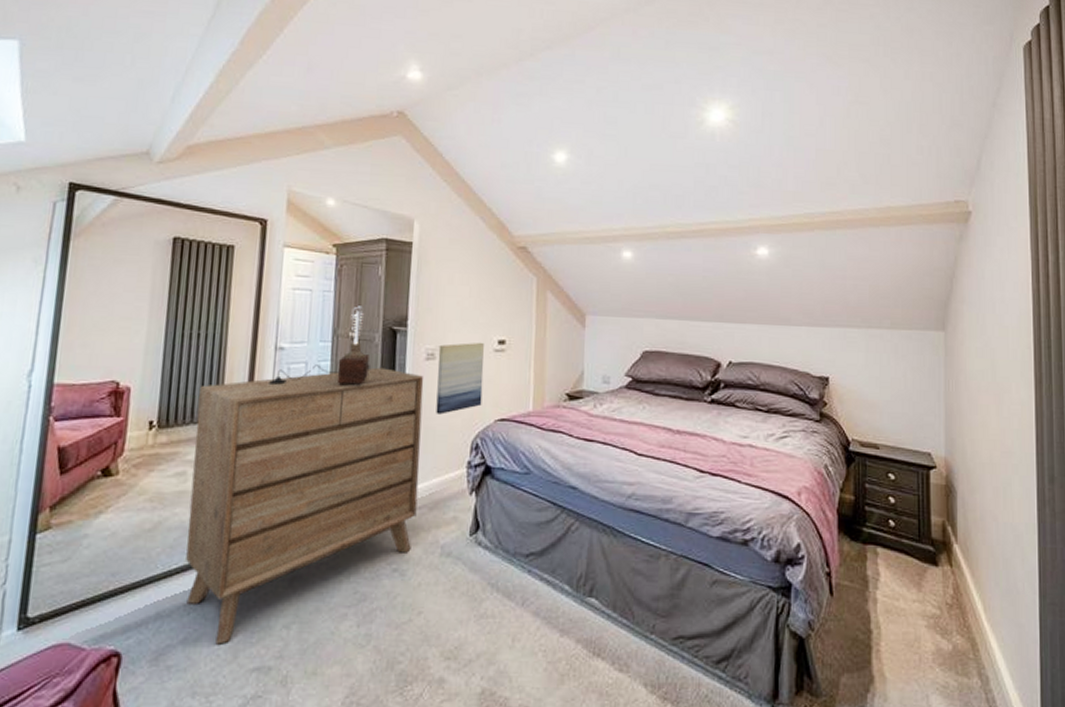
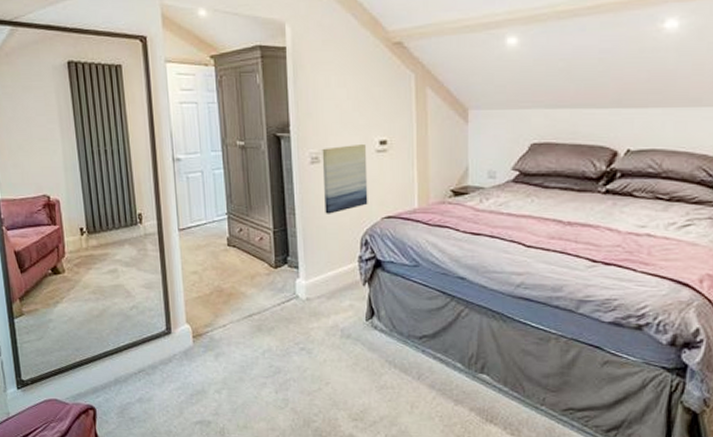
dresser: present [186,367,424,645] -> none [115,173,316,403]
table lamp: present [269,306,370,387] -> none [172,115,260,193]

